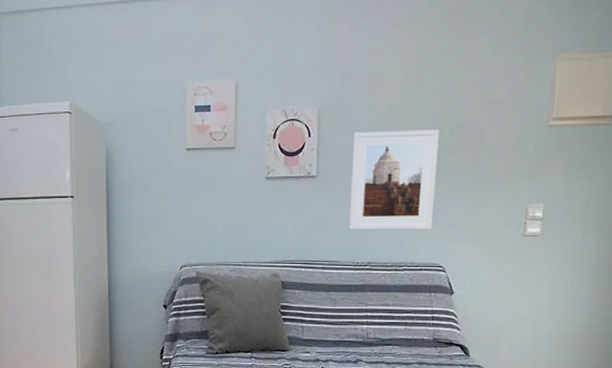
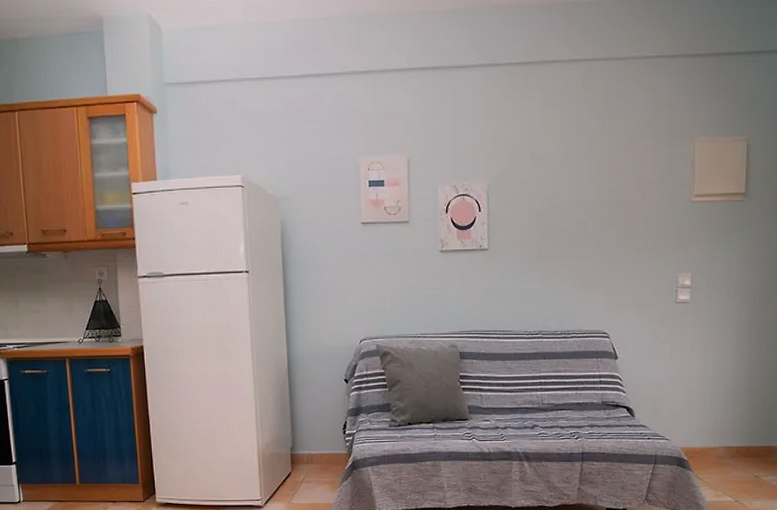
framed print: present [347,129,440,230] -> none [519,205,598,301]

